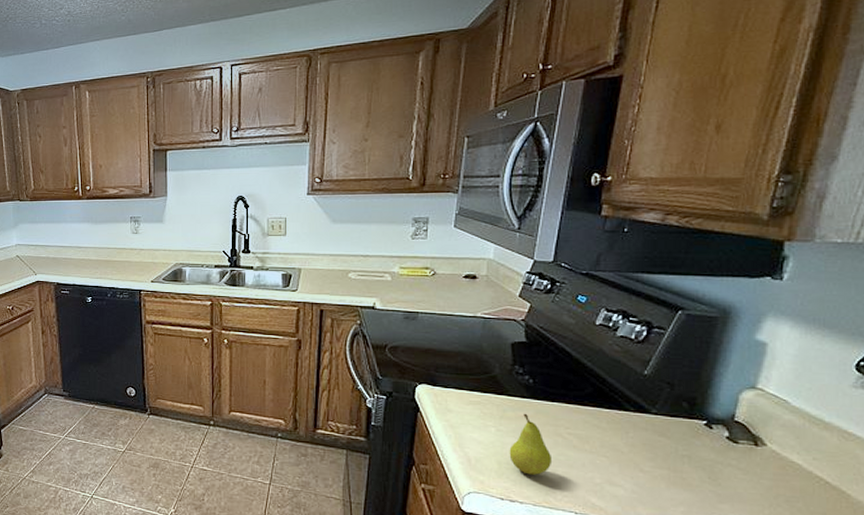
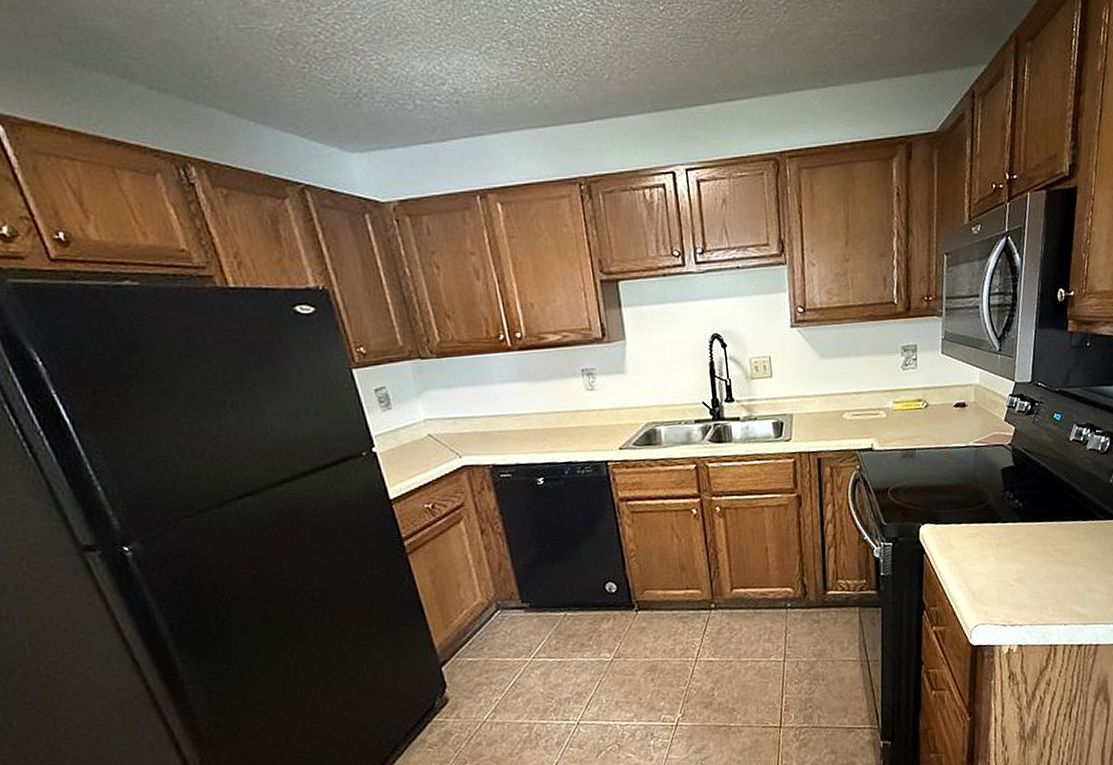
fruit: present [509,413,553,475] -> none [1007,537,1044,597]

